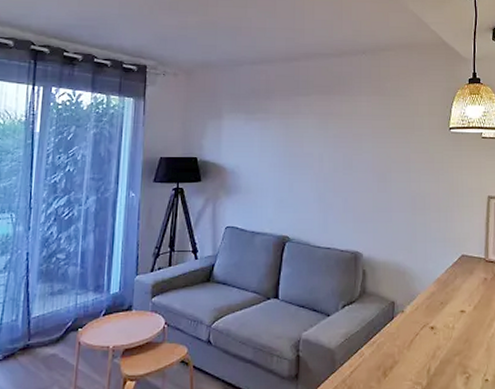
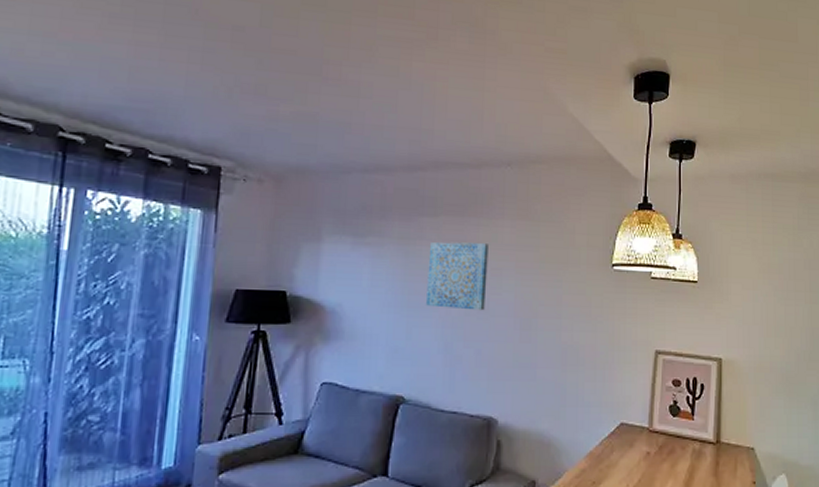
wall art: none [303,115,350,168] -> present [426,242,488,311]

